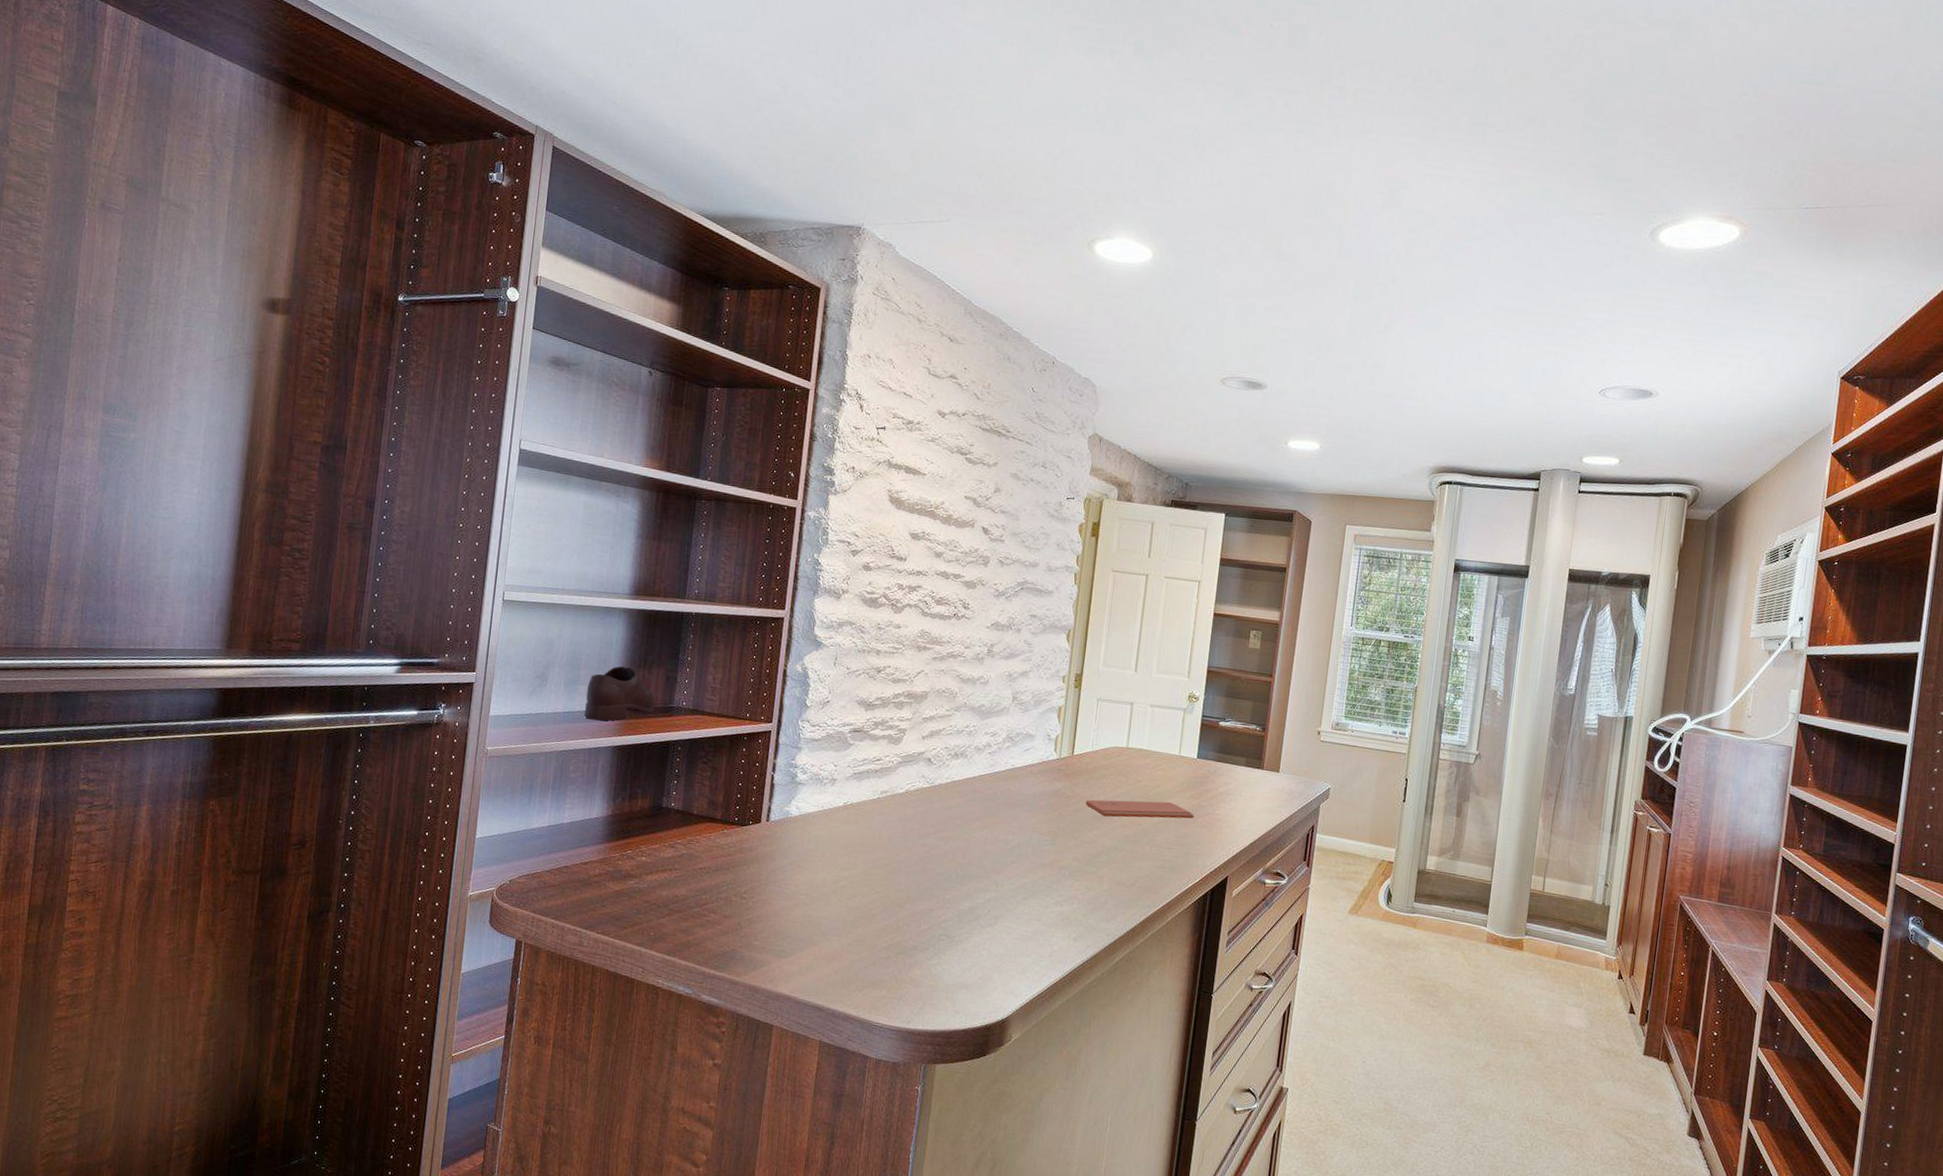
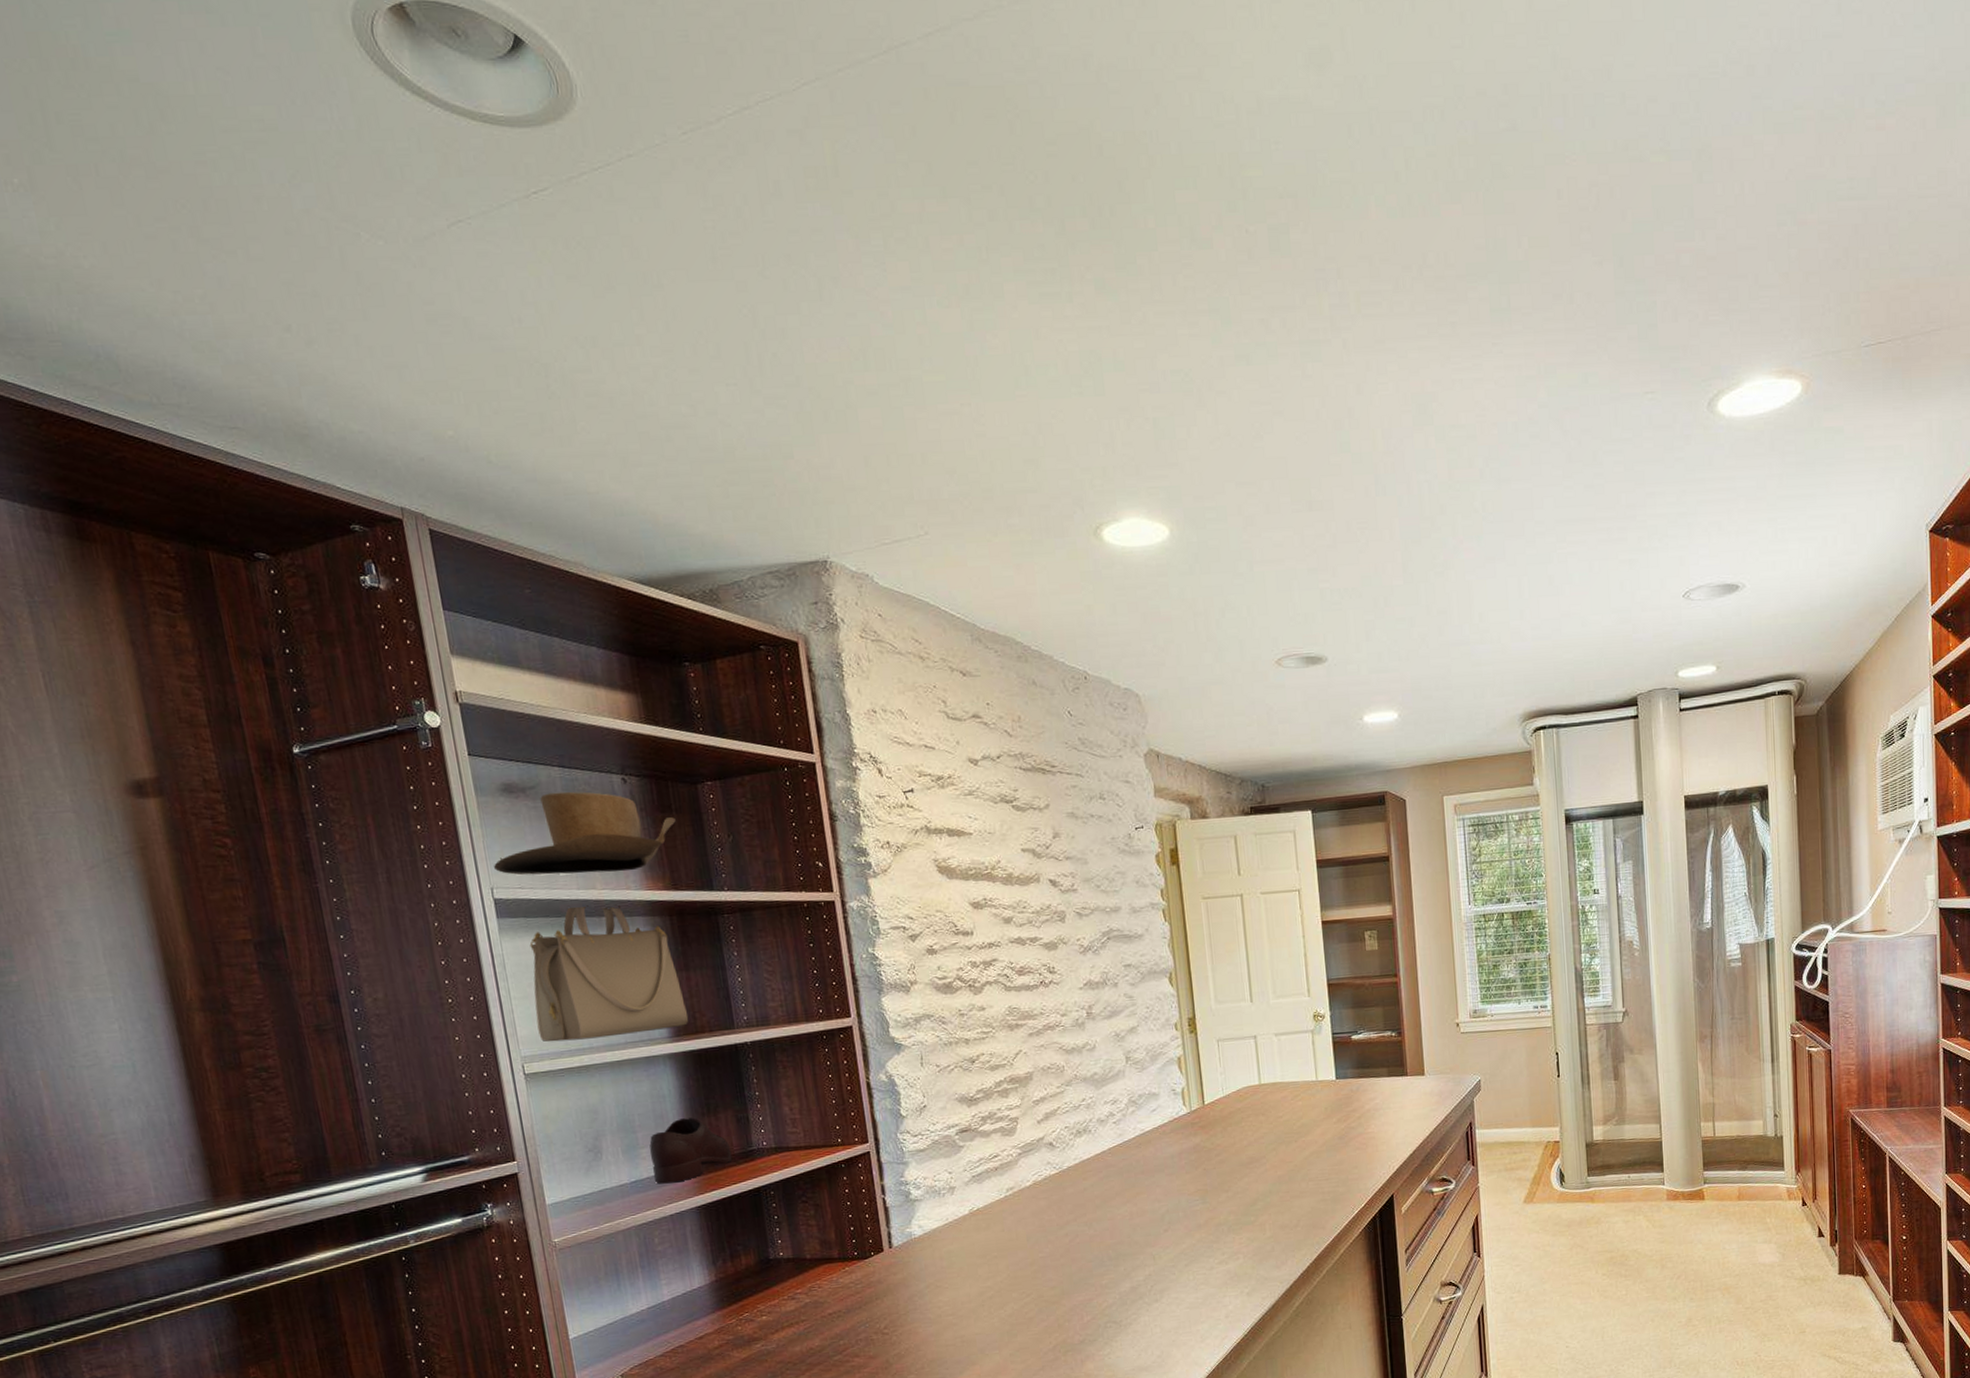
handbag: none [524,466,651,588] -> present [529,905,689,1043]
hat: none [527,371,683,449] -> present [494,791,676,876]
wallet: present [1085,799,1194,819] -> none [1228,1131,1345,1162]

